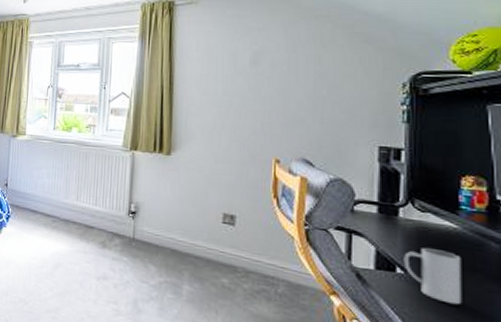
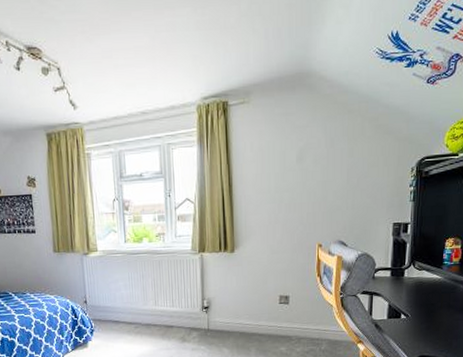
mug: present [403,248,462,305] -> none [406,296,442,334]

